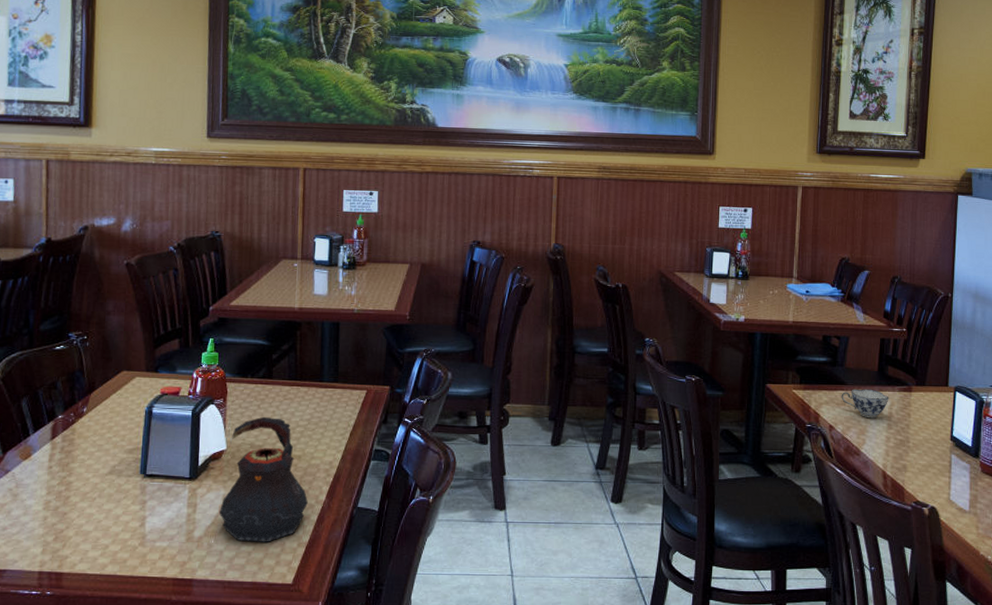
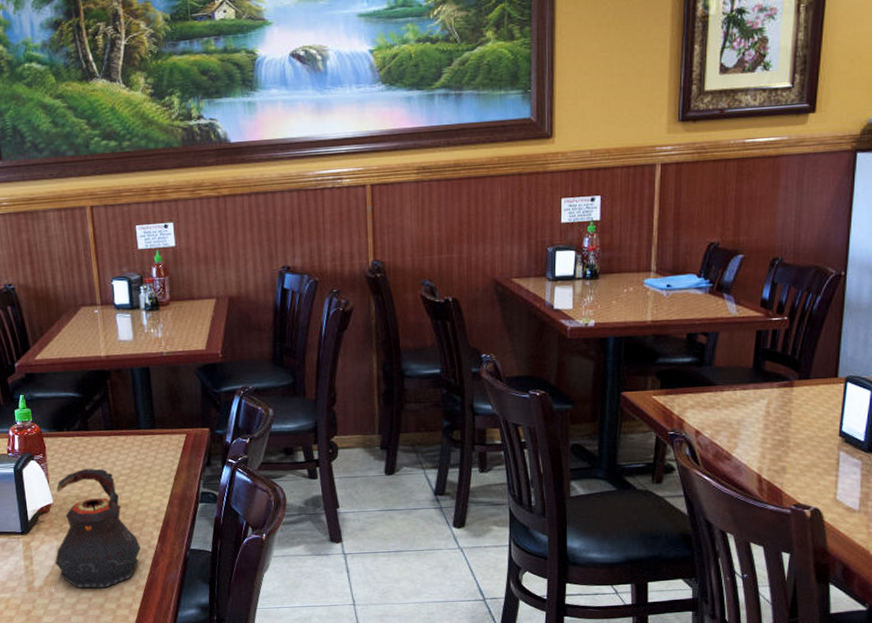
teacup: present [841,389,889,419] -> none [709,388,766,420]

